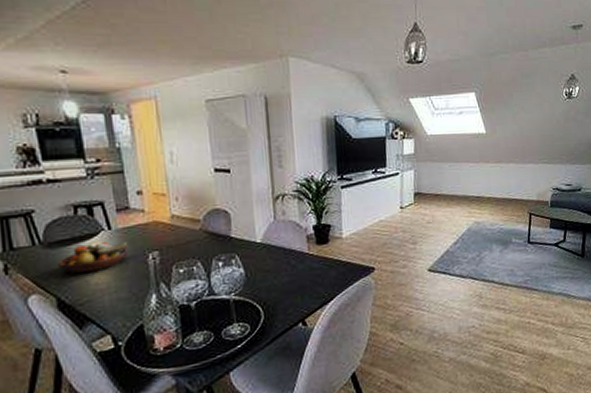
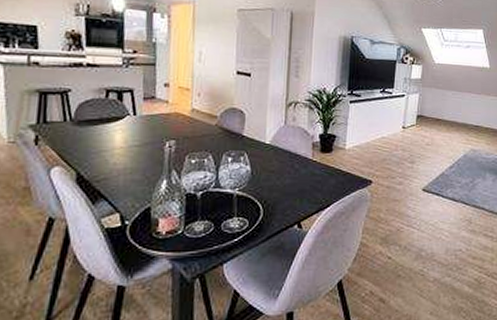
fruit bowl: present [58,241,130,274] -> none [83,125,151,153]

